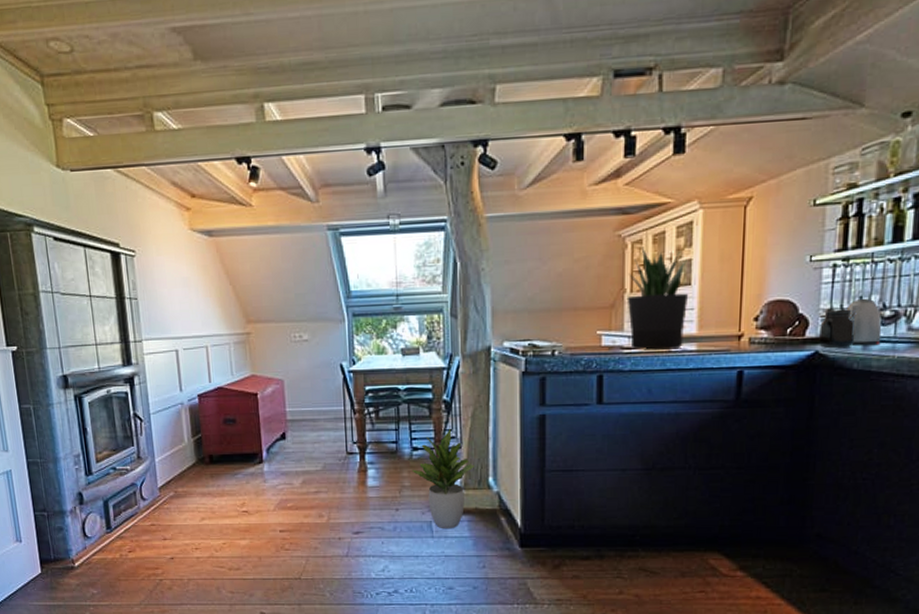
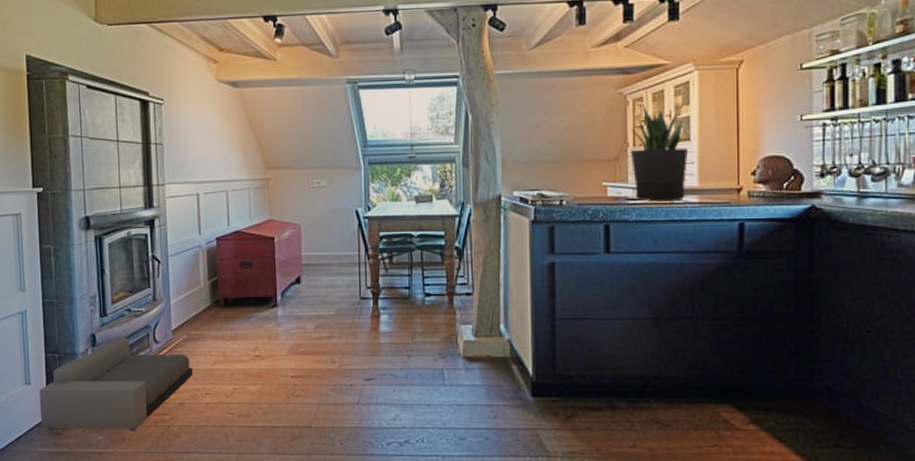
dog bed: none [30,493,182,585] -> present [39,335,193,431]
potted plant: present [411,428,474,529] -> none [424,274,486,377]
jar: present [819,309,857,349] -> none [813,165,848,203]
kettle: present [846,298,883,347] -> none [838,155,874,201]

